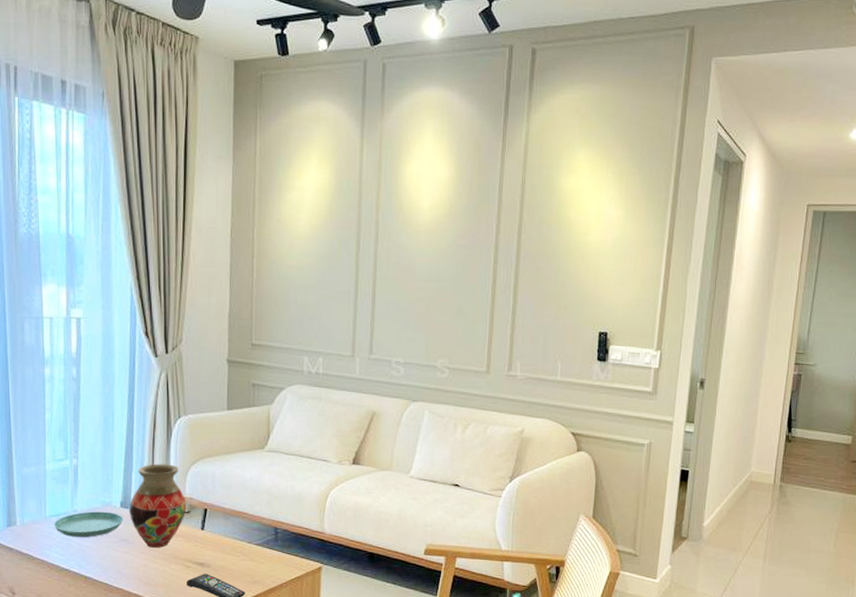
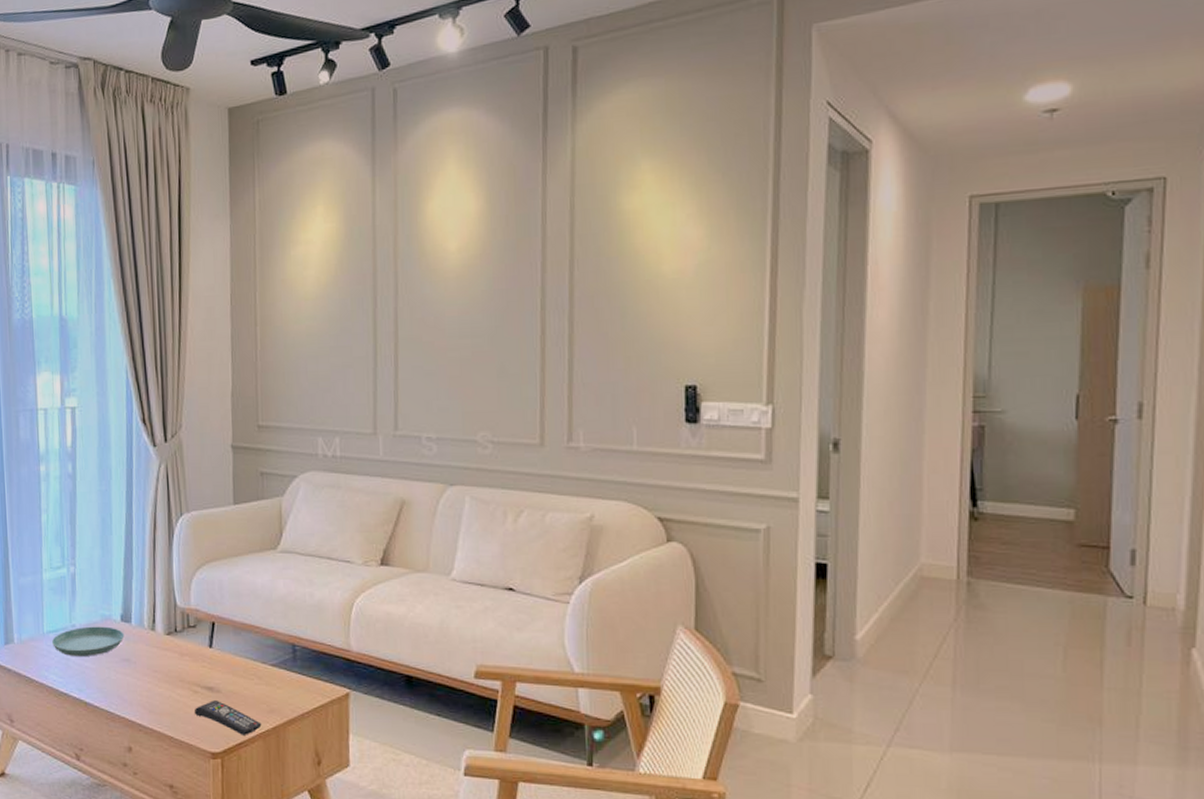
vase: present [129,464,187,548] -> none [130,570,192,669]

